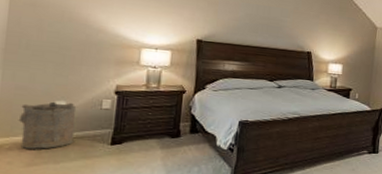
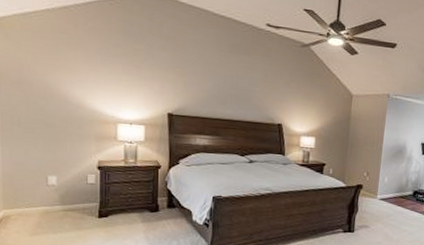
laundry hamper: present [18,102,77,149] -> none [19,177,67,220]

